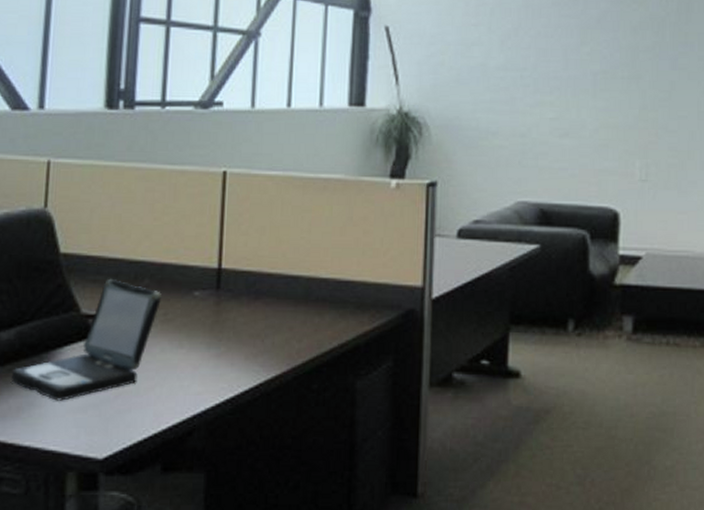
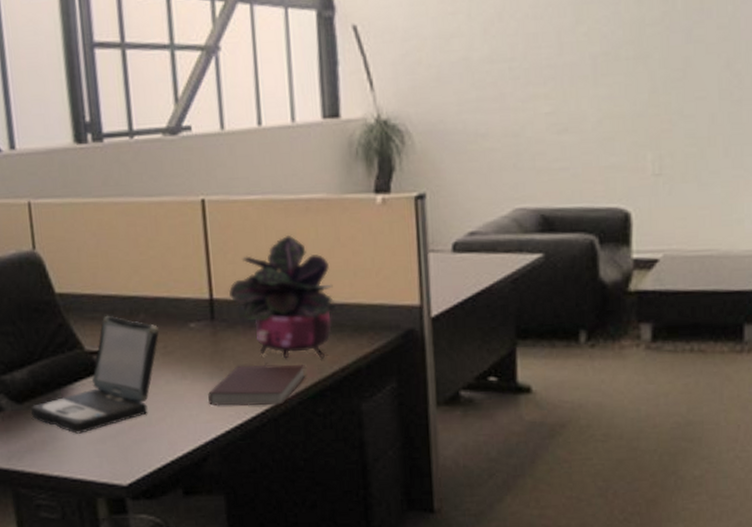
notebook: none [201,336,305,379] -> present [207,364,306,406]
potted plant: none [238,211,343,334] -> present [229,234,337,359]

